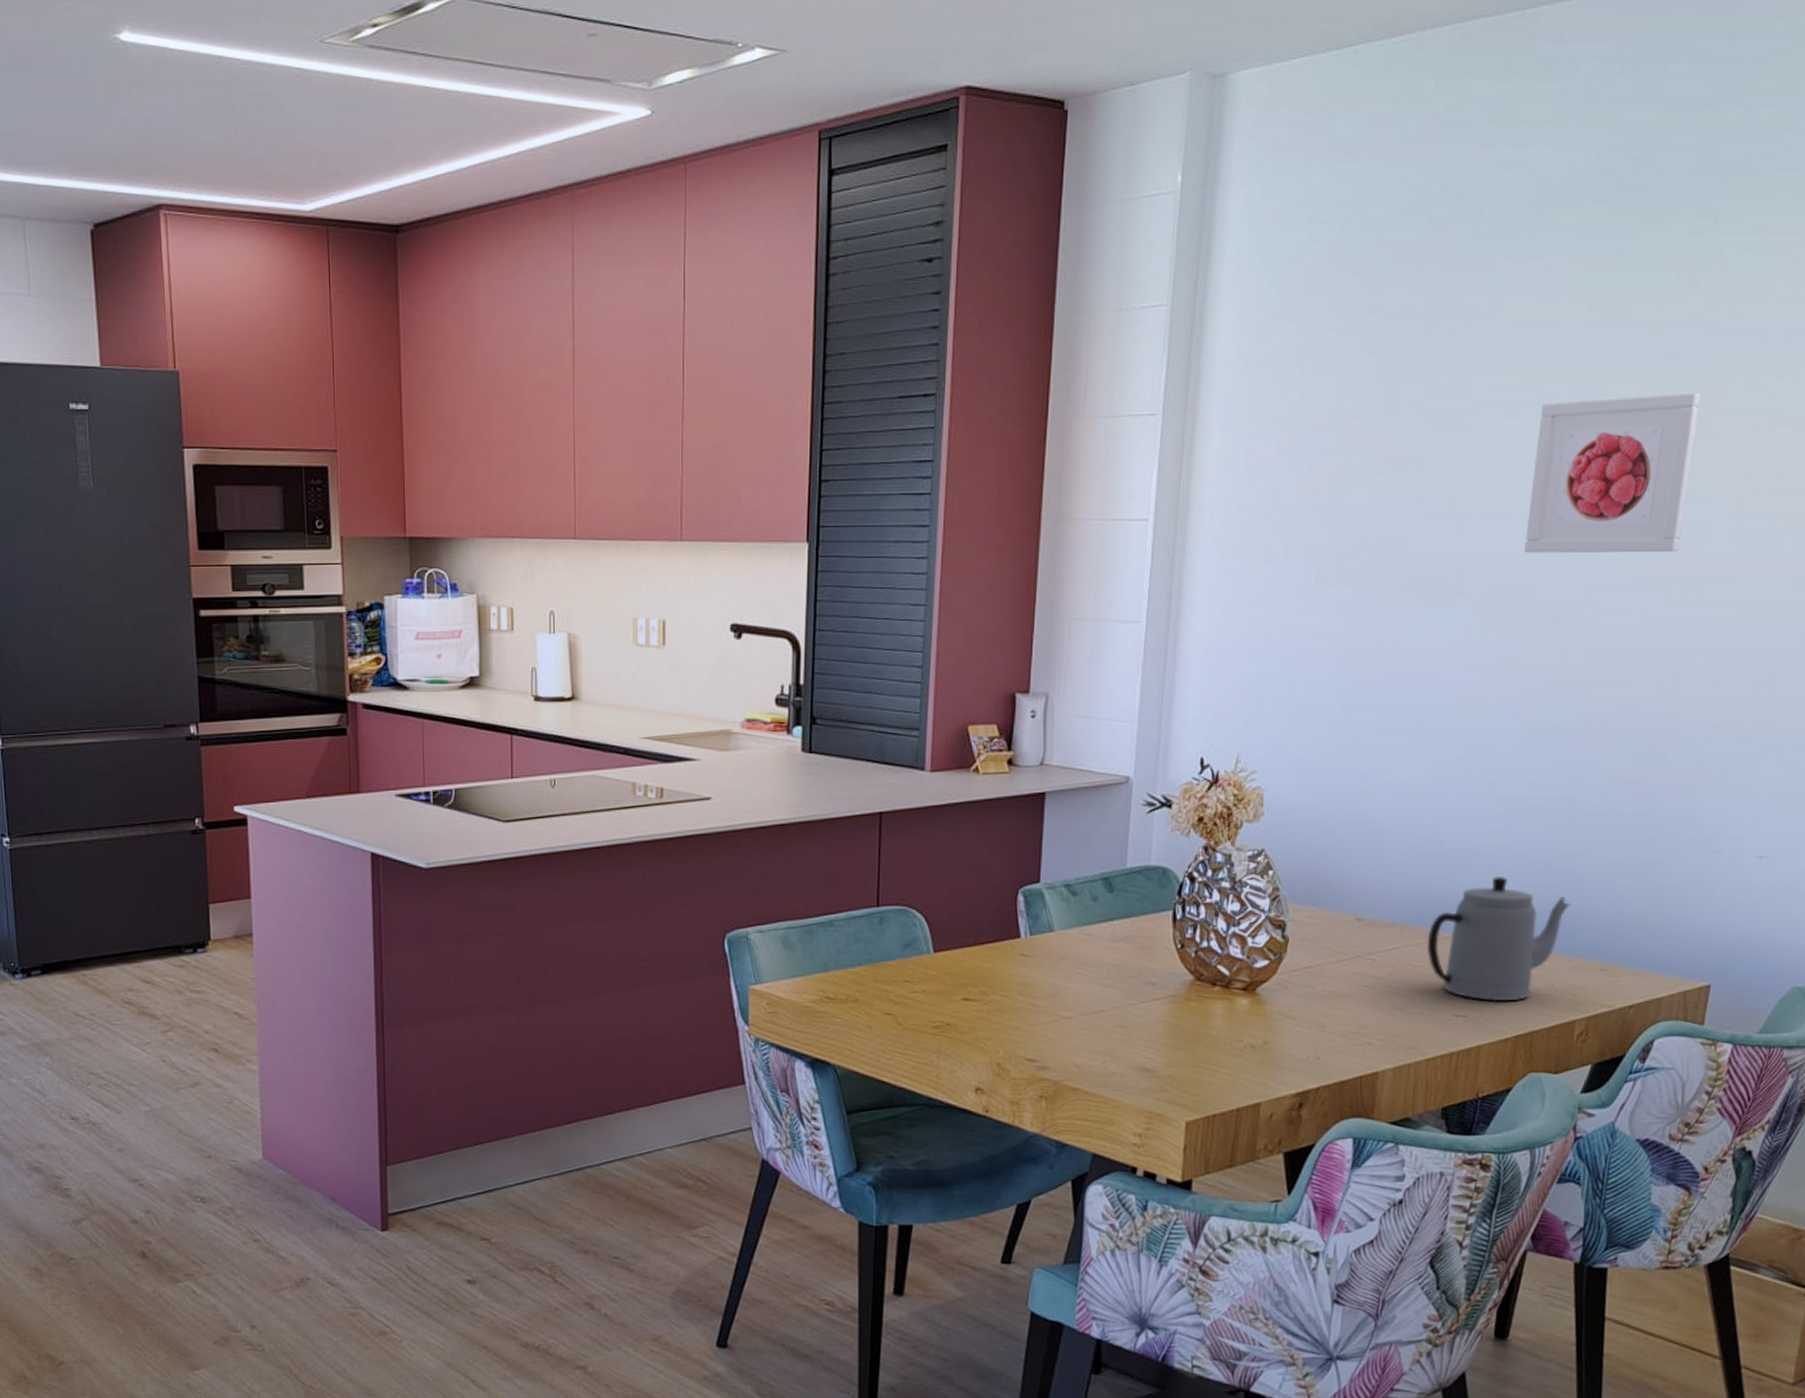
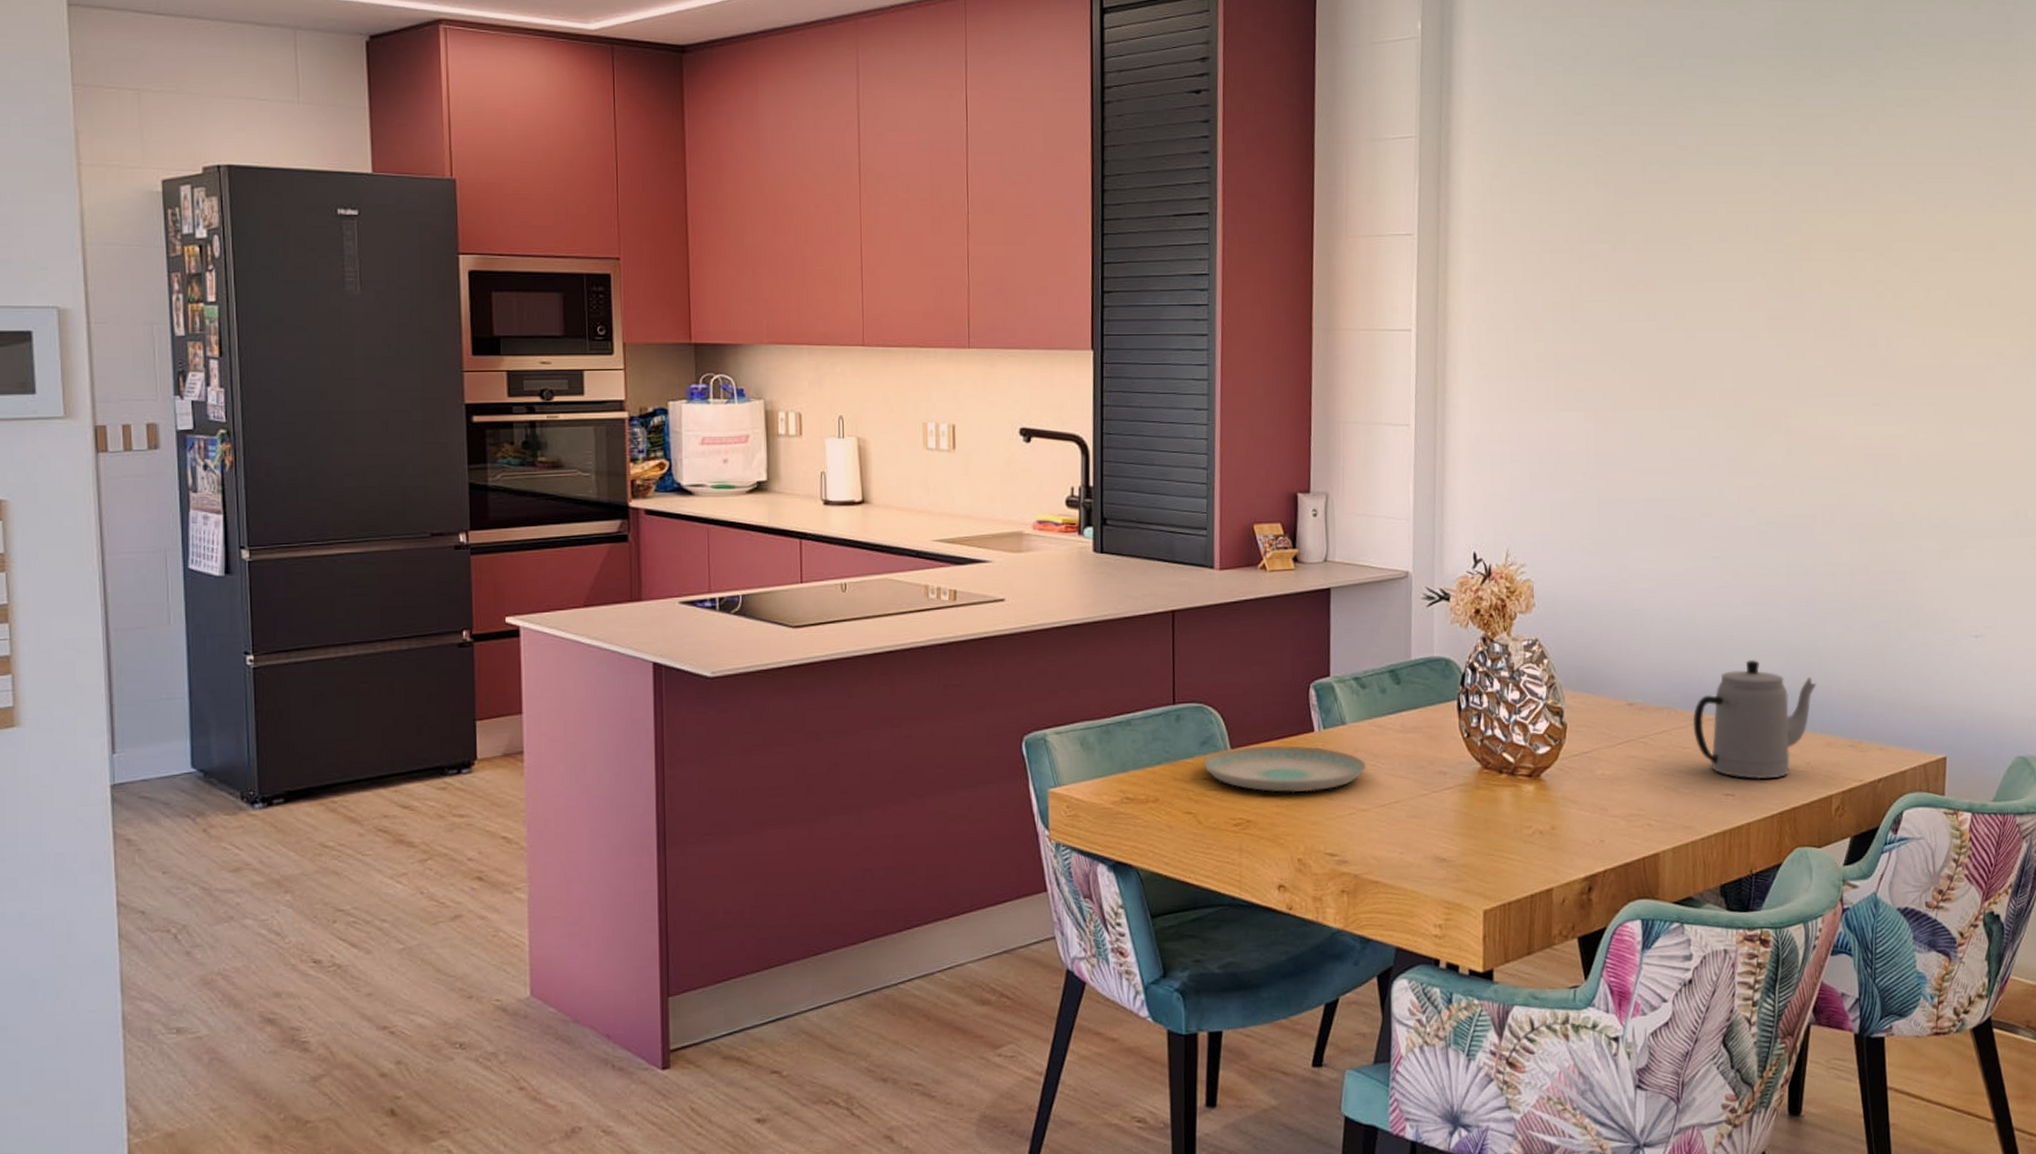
plate: none [904,950,1073,998] -> present [1202,745,1367,793]
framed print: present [1525,392,1700,553] -> none [1746,222,1881,362]

